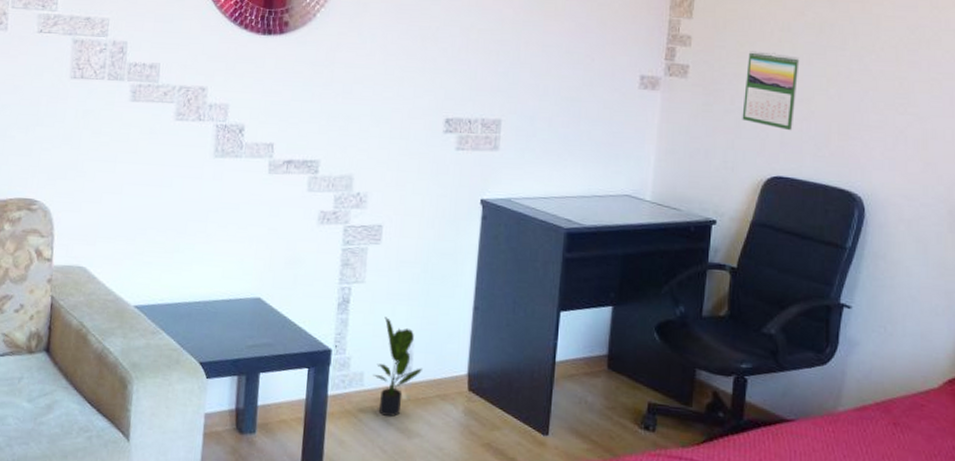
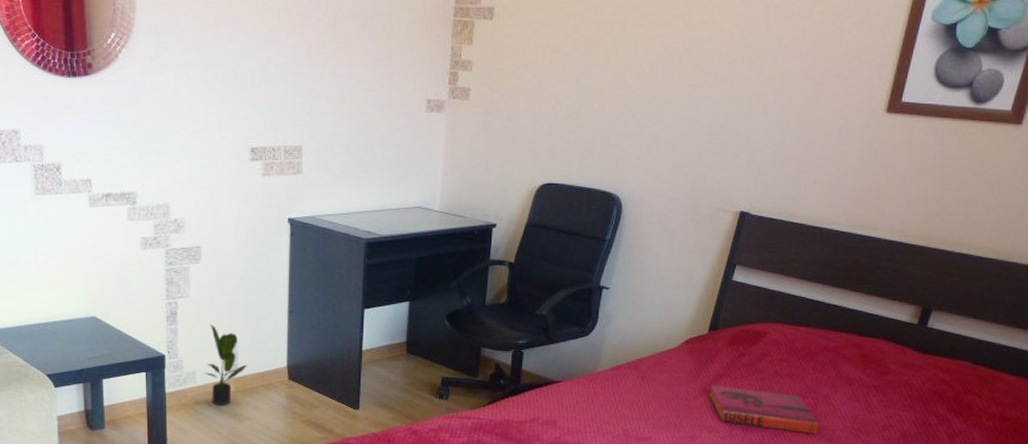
calendar: present [742,51,800,131] -> none [518,72,568,143]

